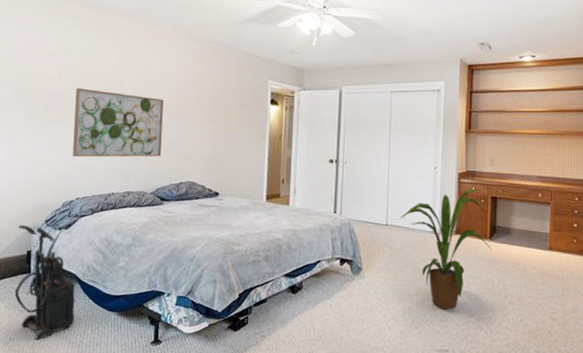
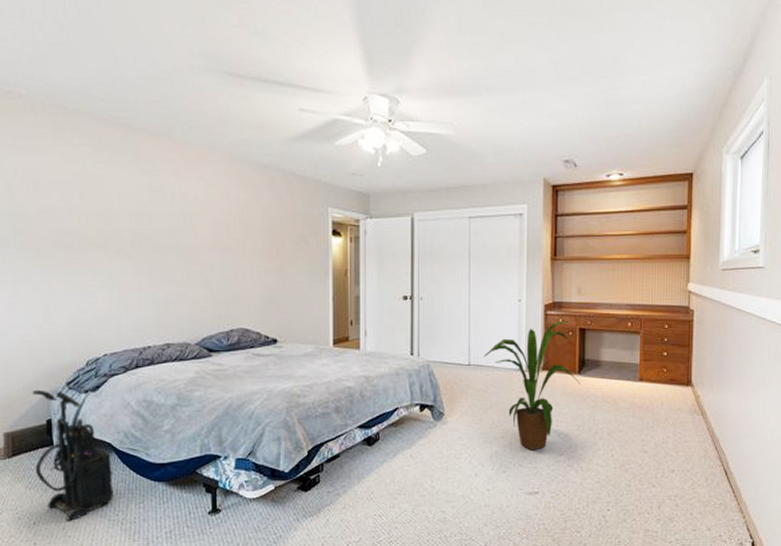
wall art: present [73,88,164,158] -> none [91,222,206,307]

